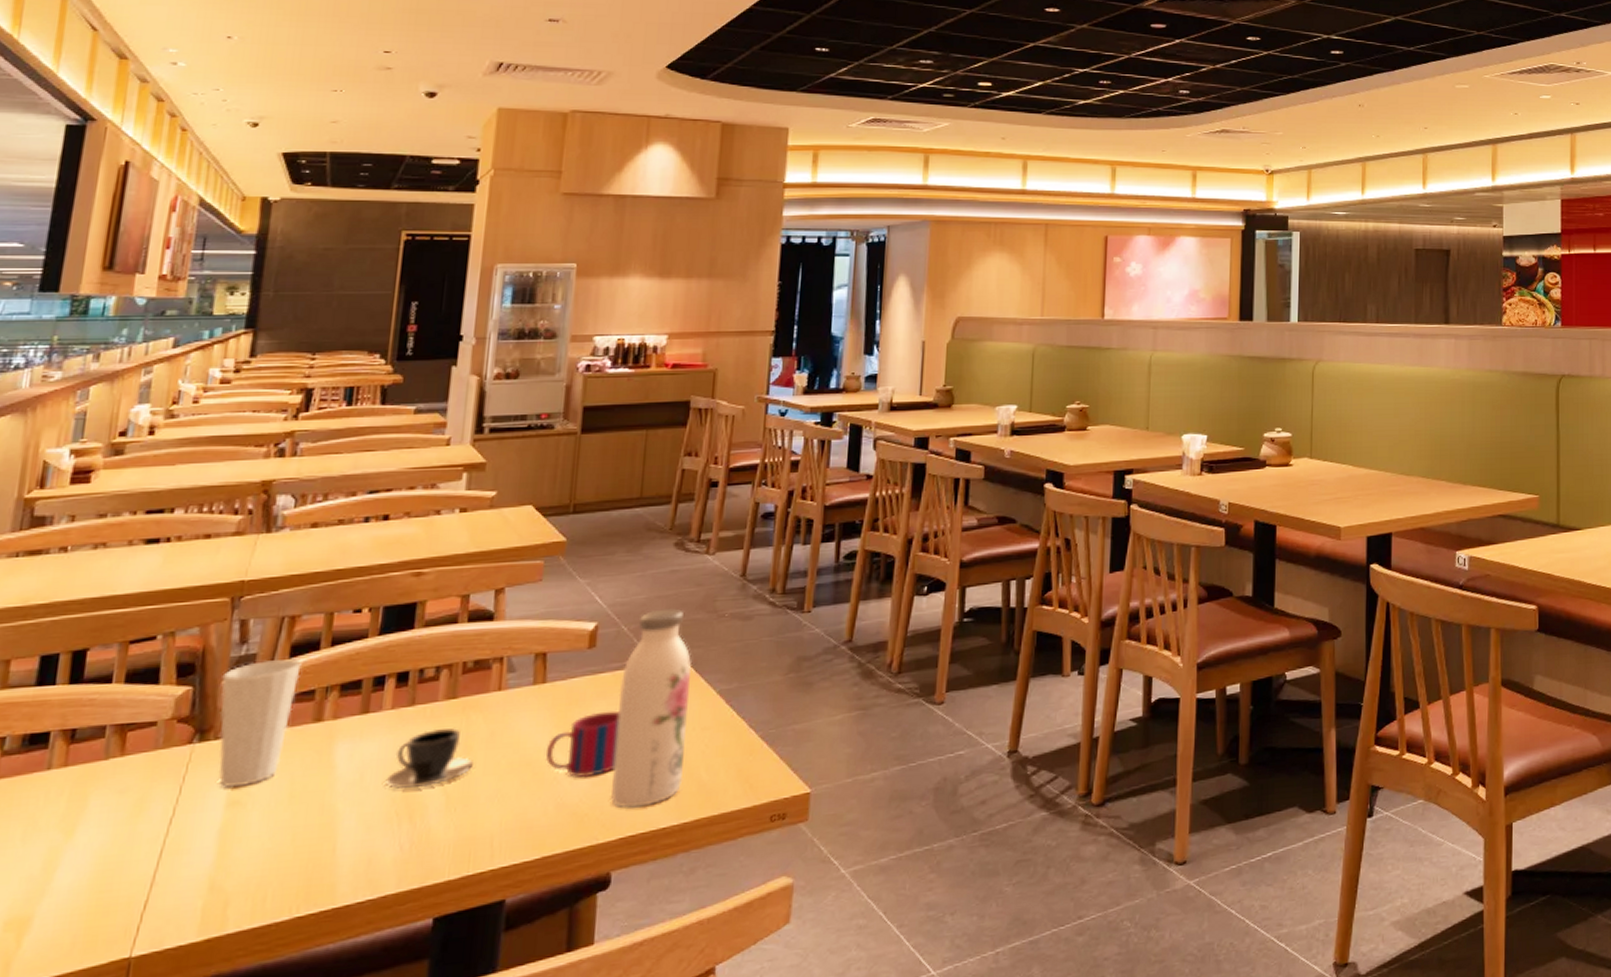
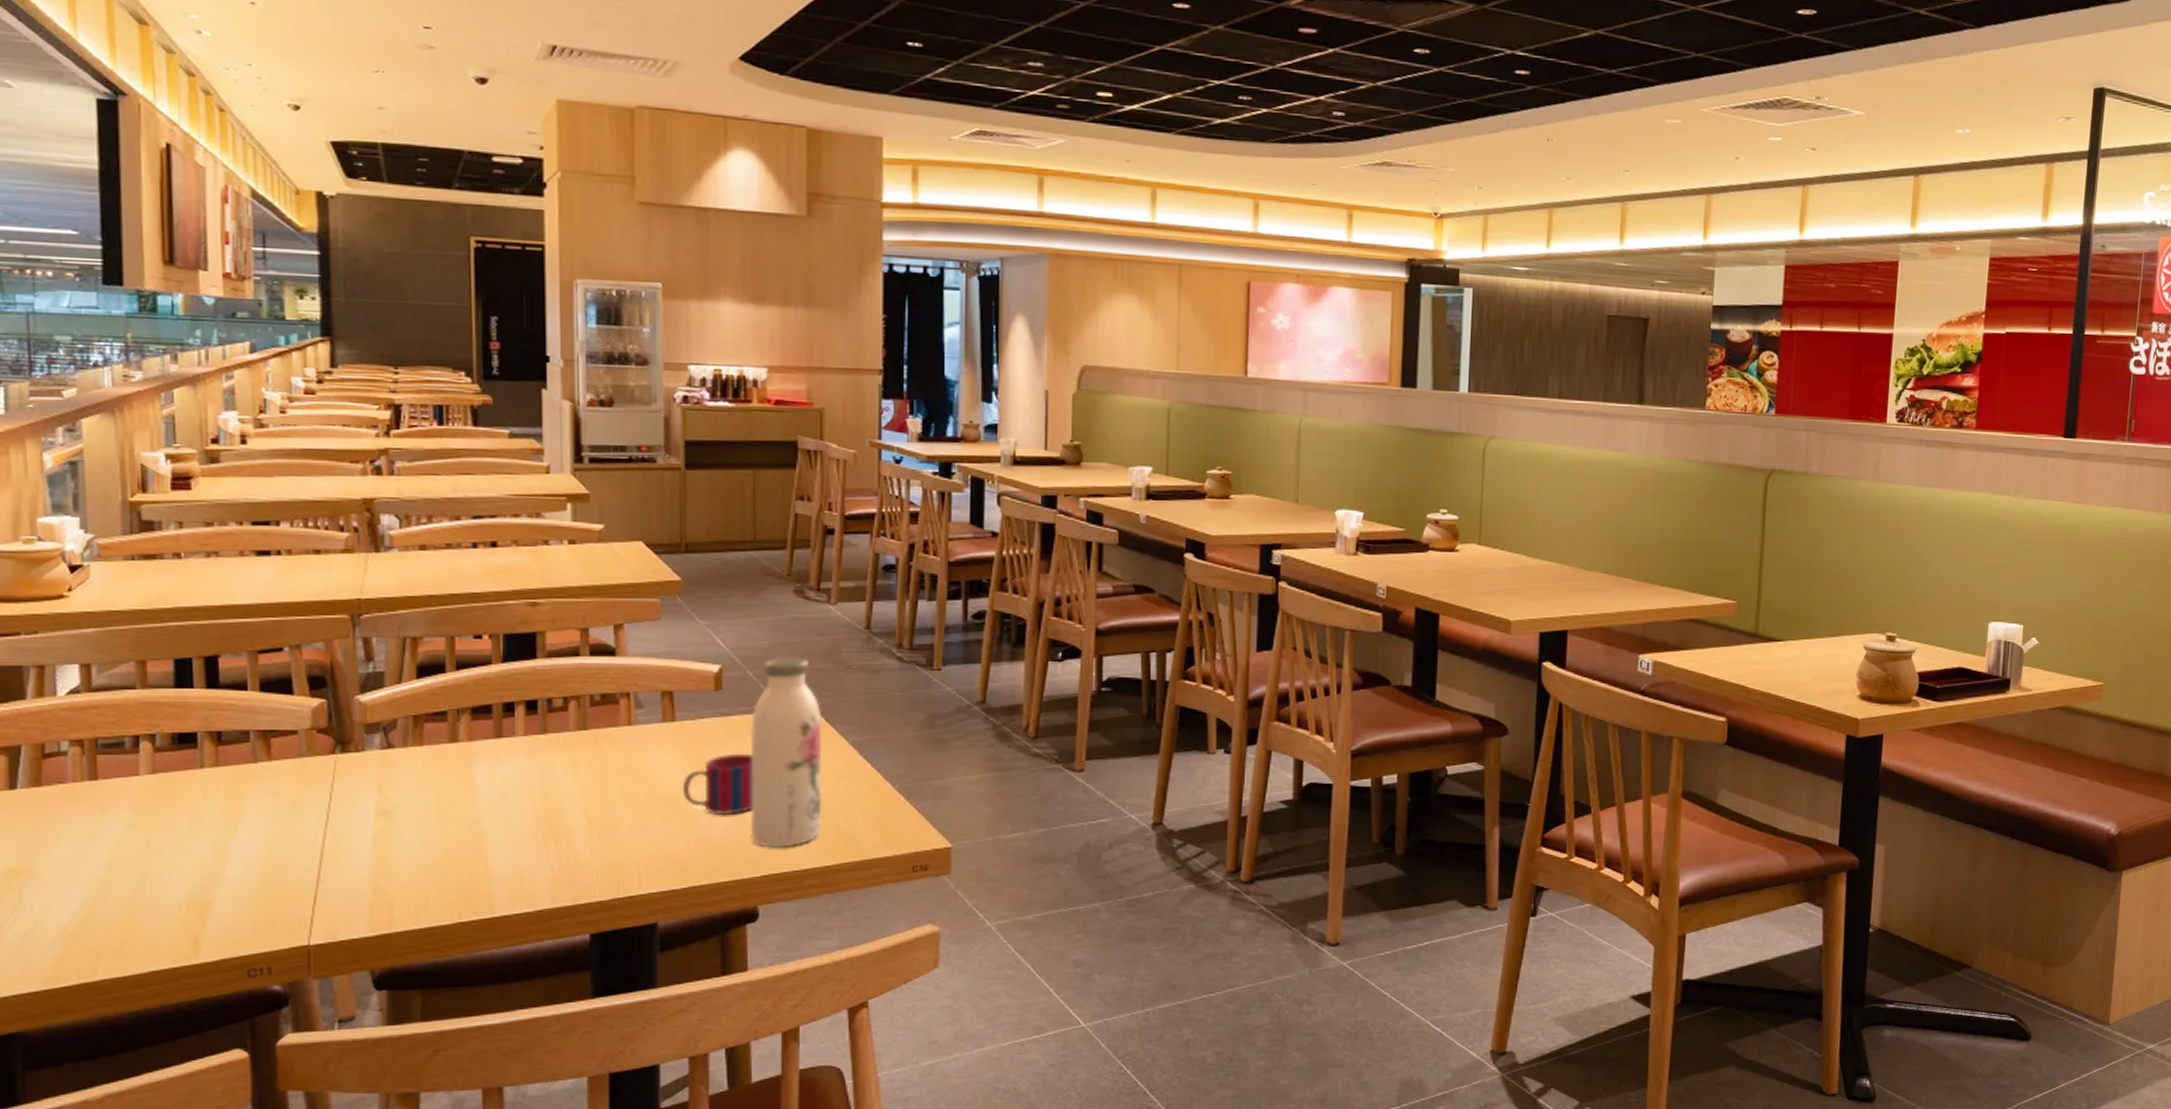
cup: present [218,659,302,789] -> none [353,679,430,799]
teacup: present [385,728,475,789] -> none [527,758,613,811]

